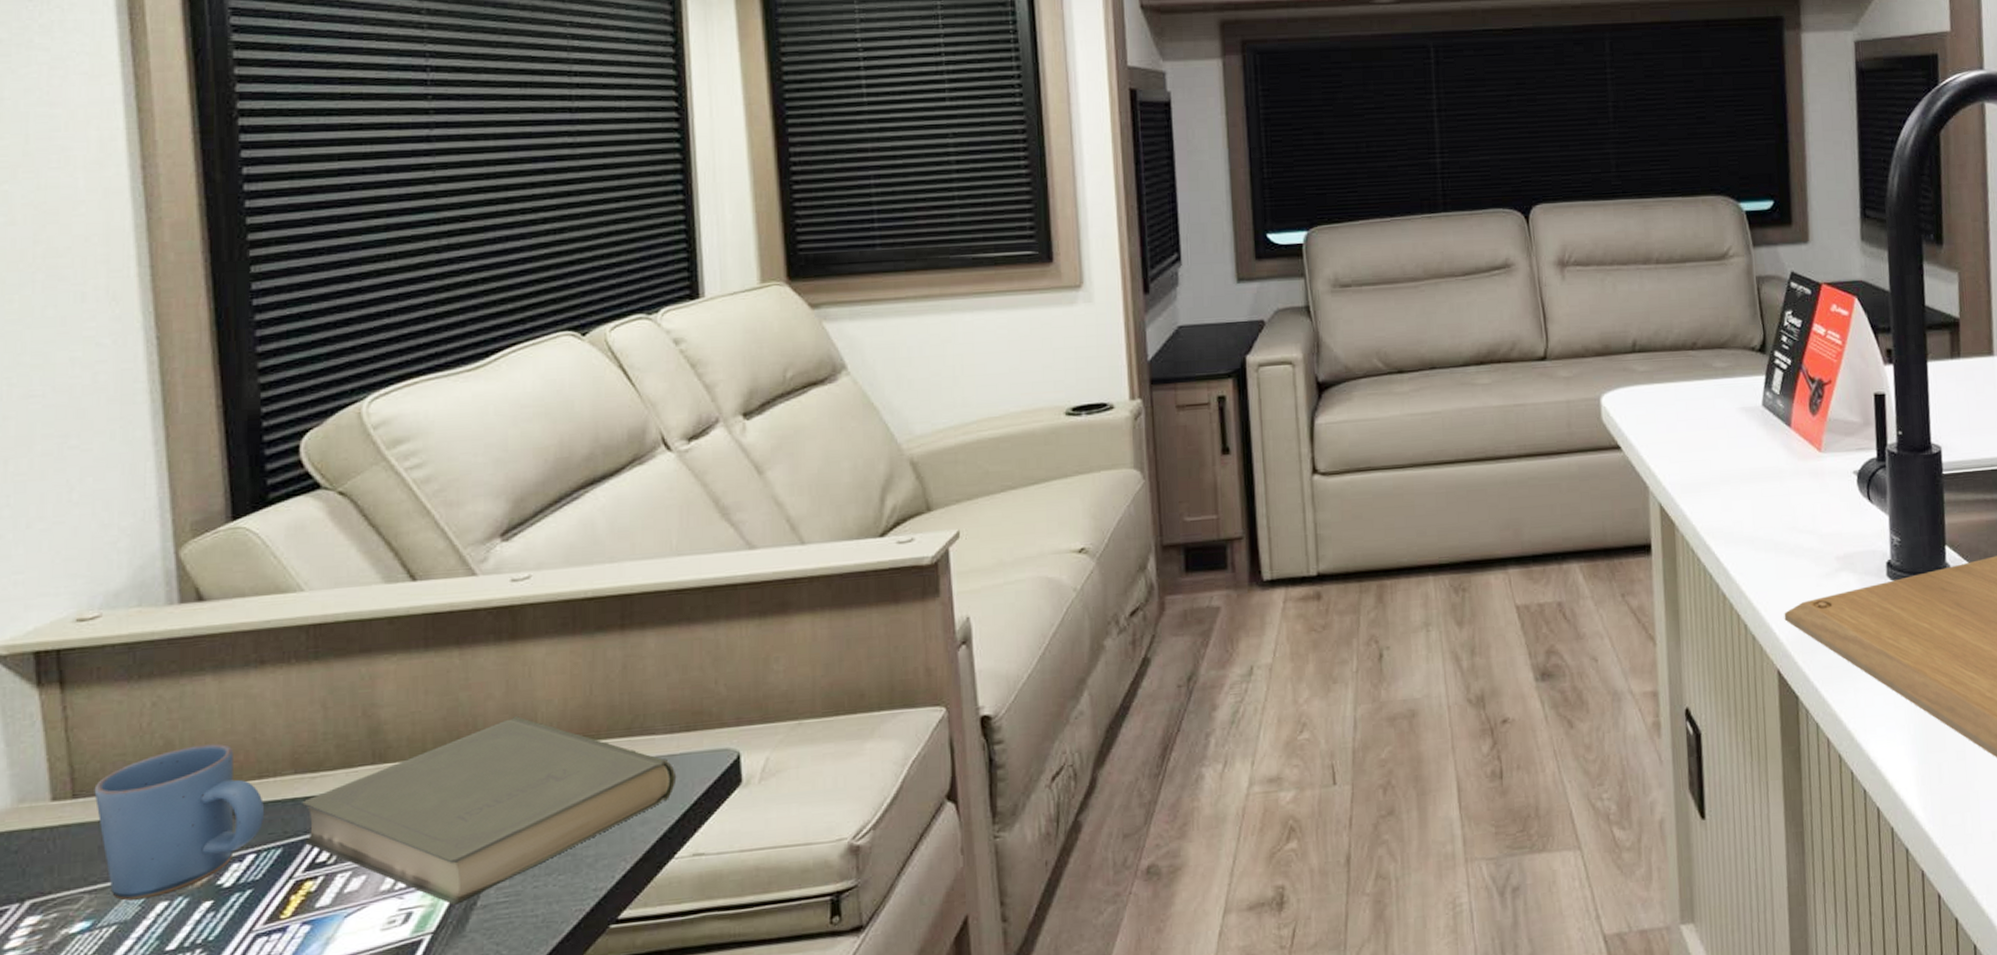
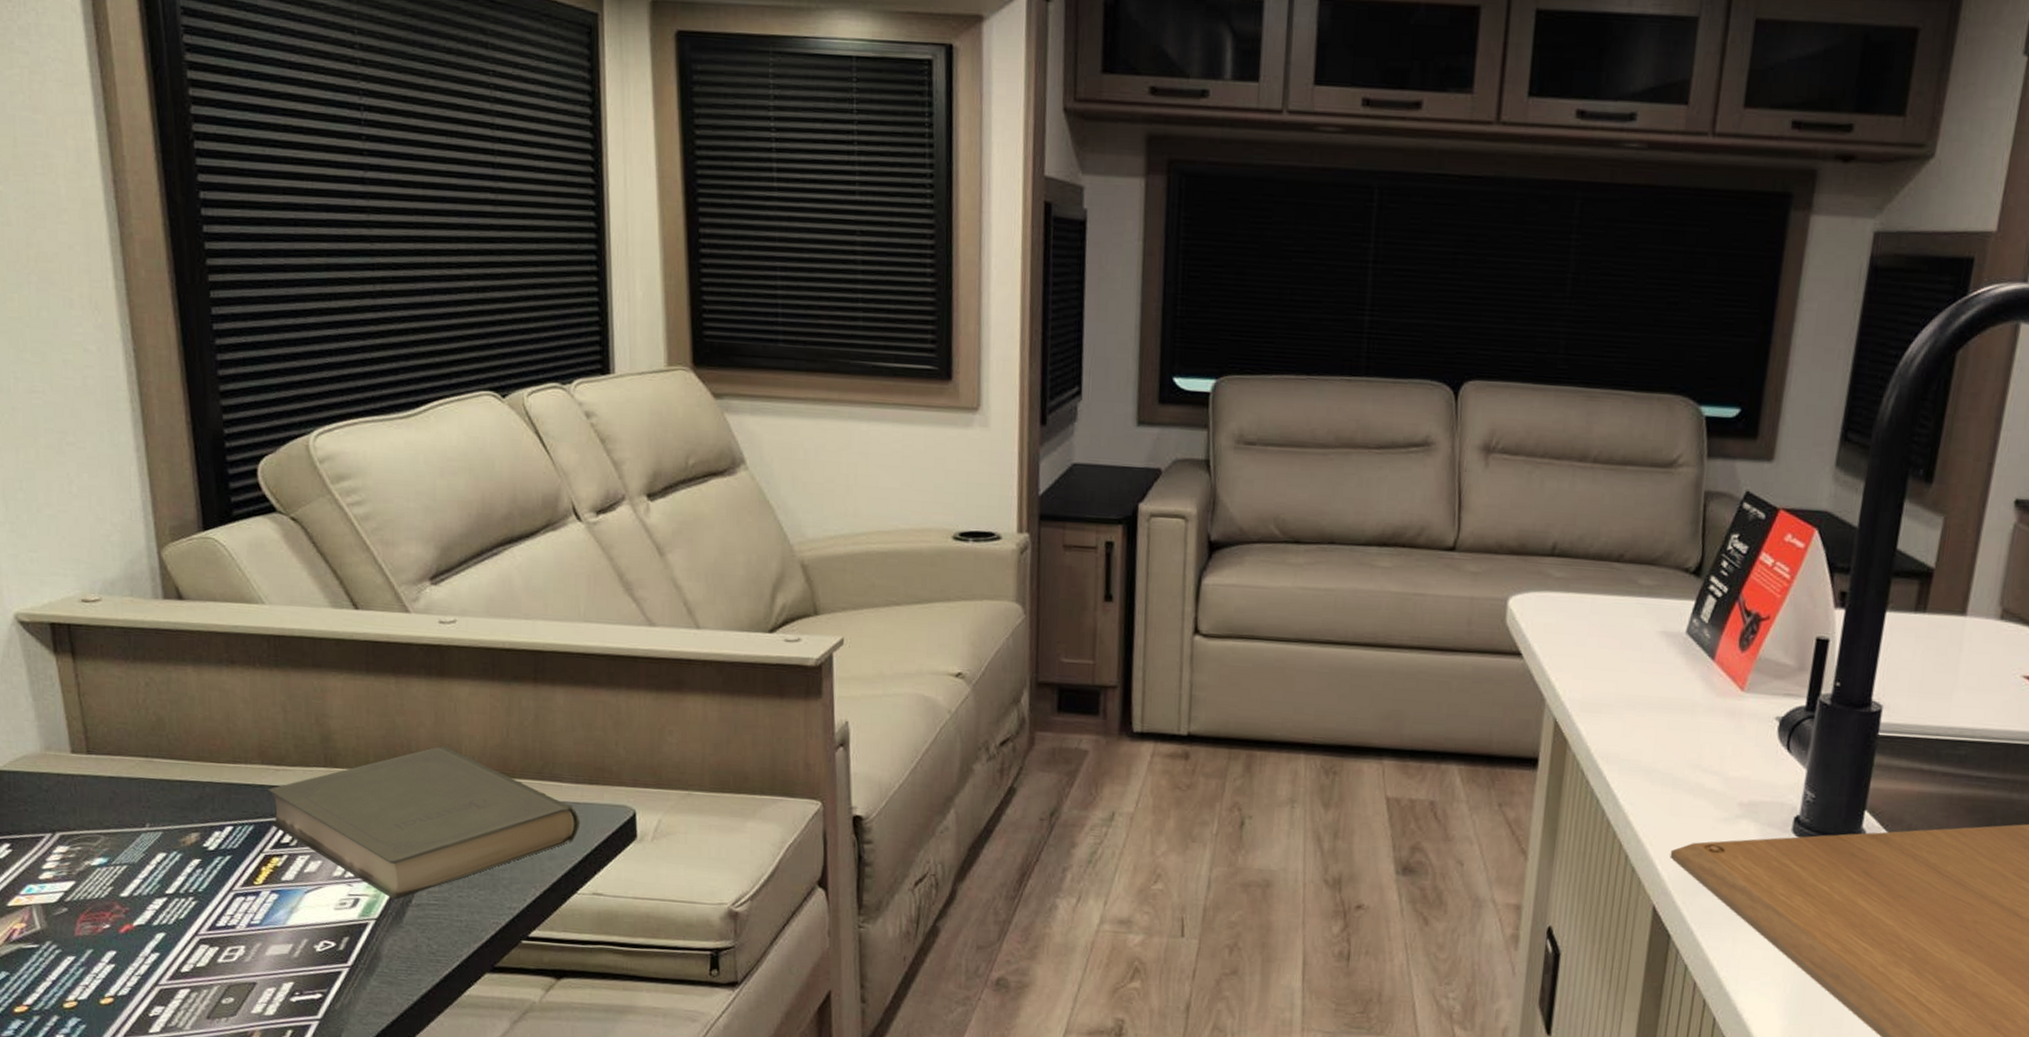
mug: present [94,743,265,901] -> none [103,725,239,848]

